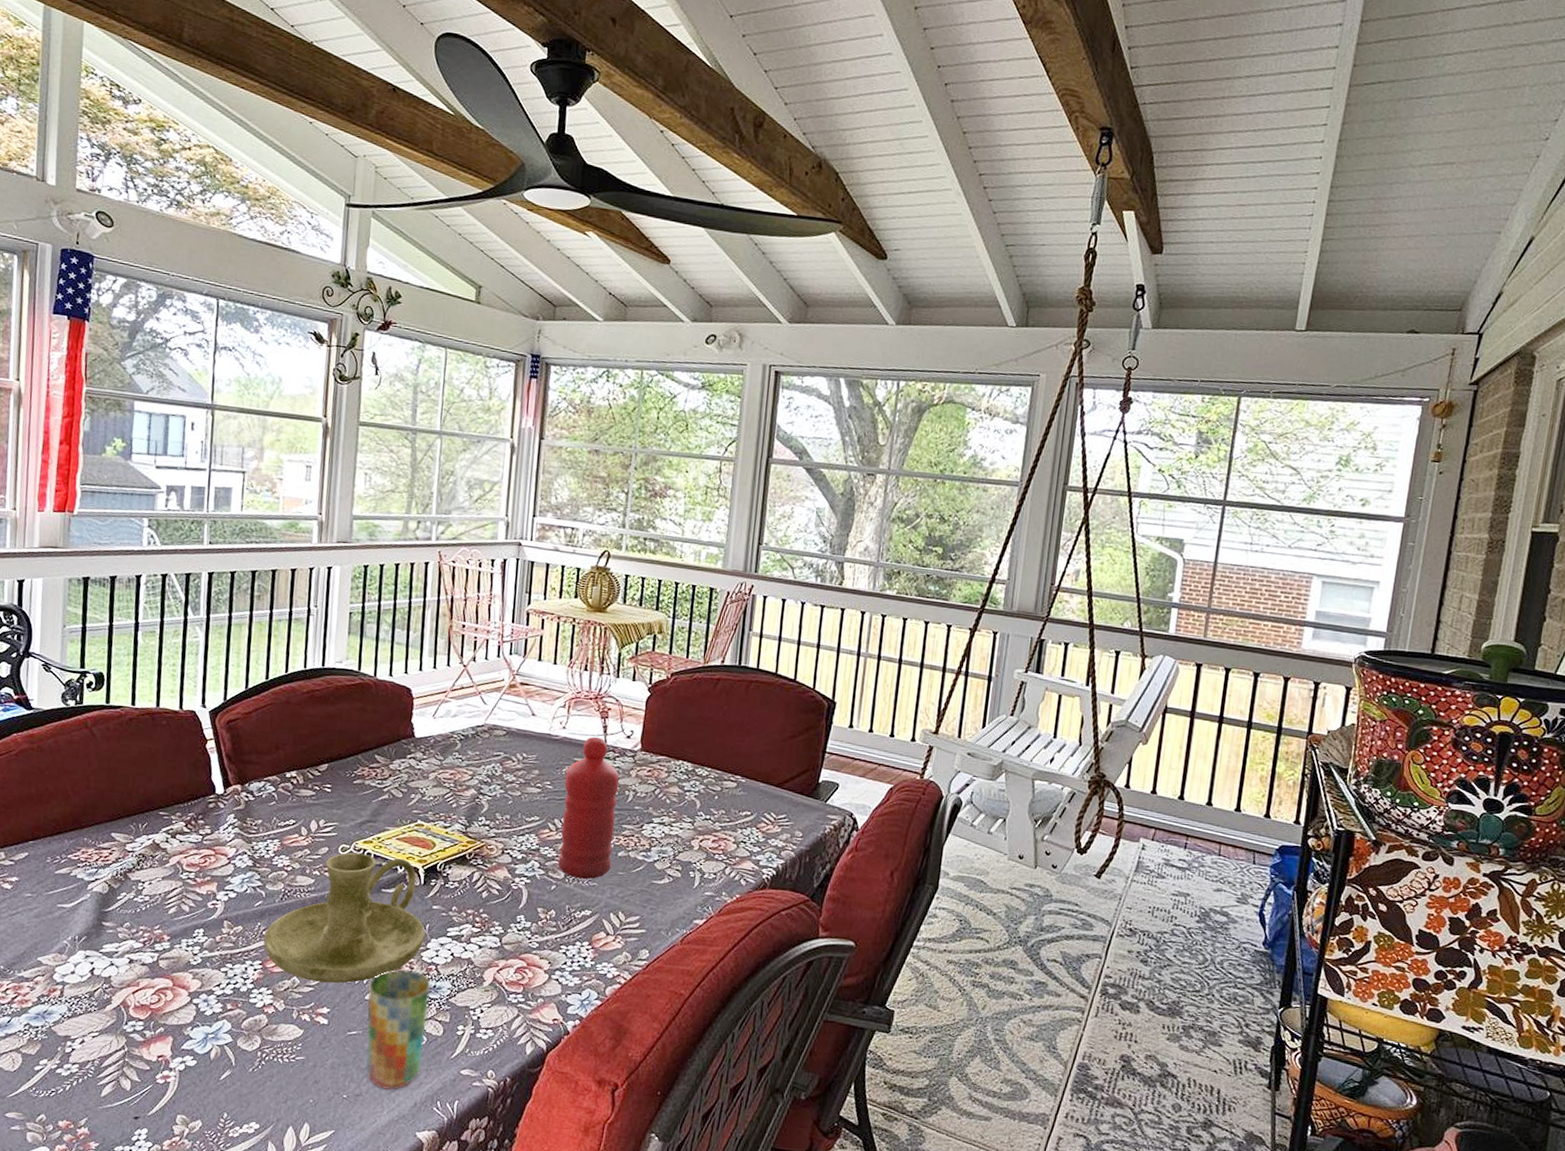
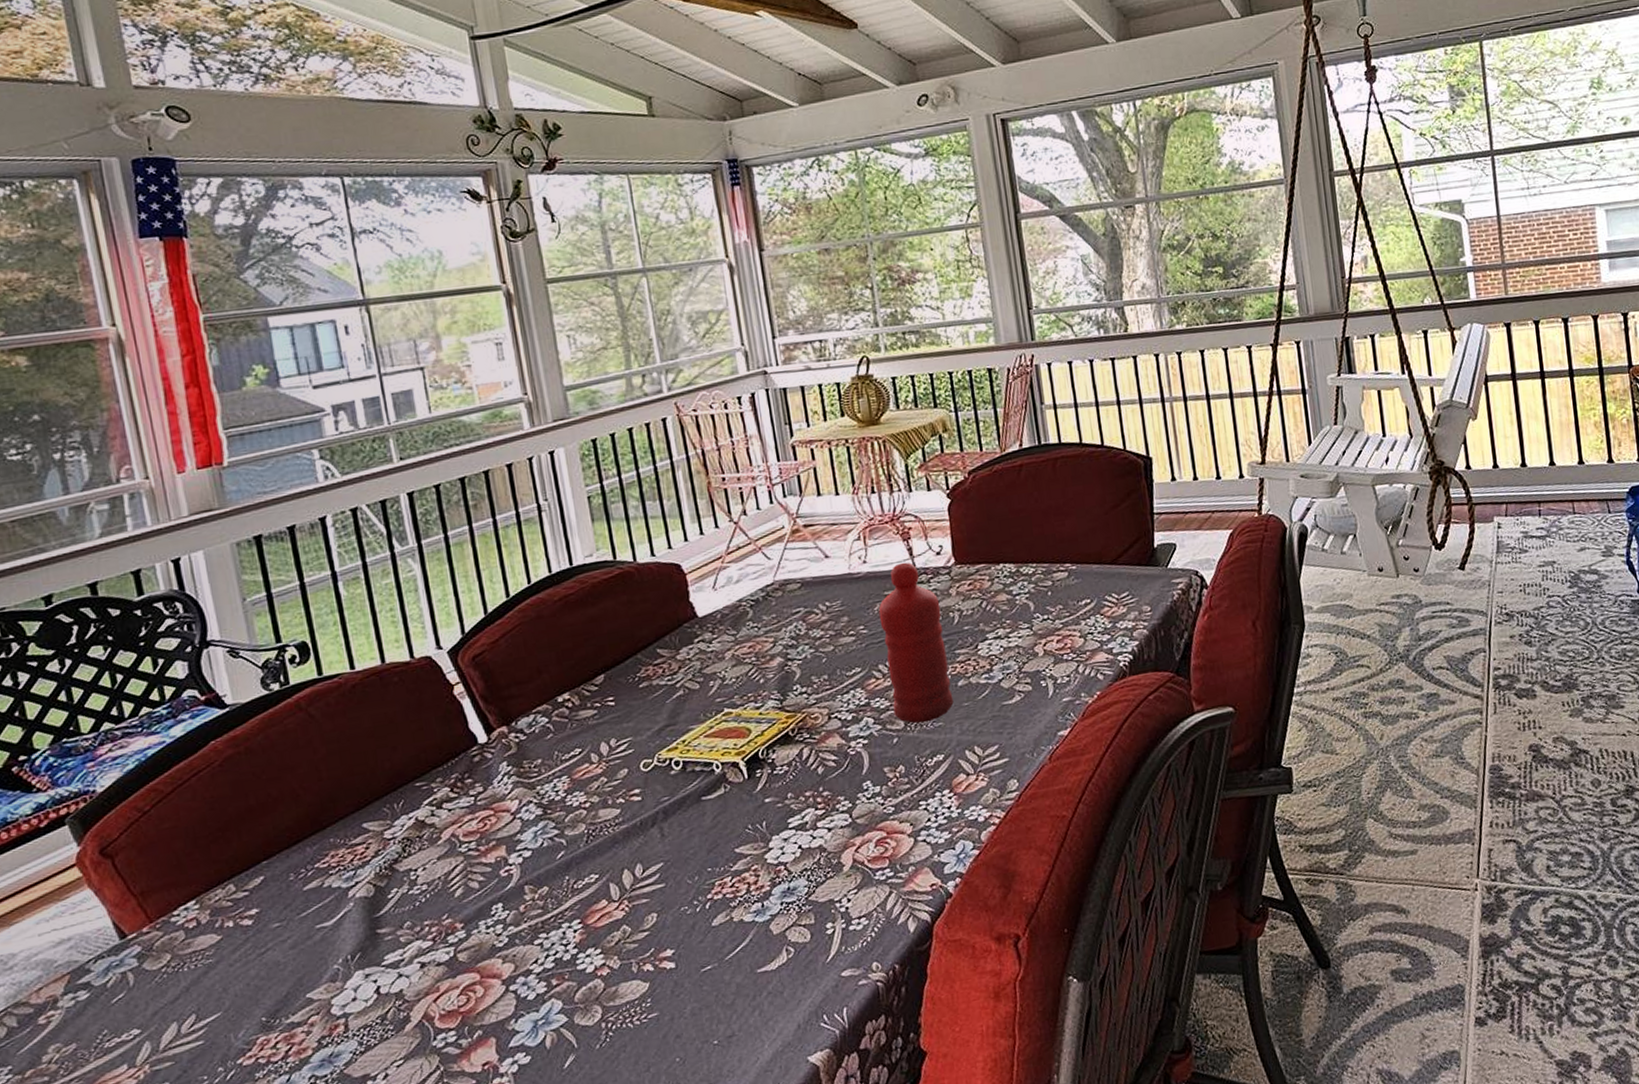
candle holder: present [263,852,426,984] -> none [576,757,765,926]
cup: present [365,969,431,1090] -> none [712,877,795,1021]

